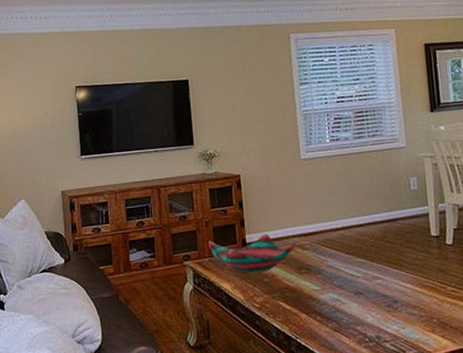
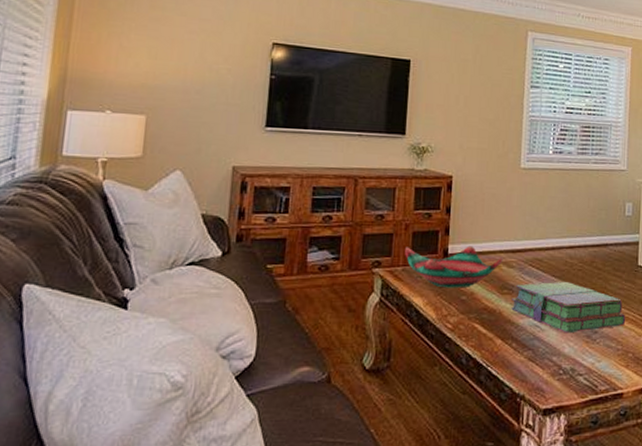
stack of books: none [310,257,426,305] -> present [511,281,626,334]

